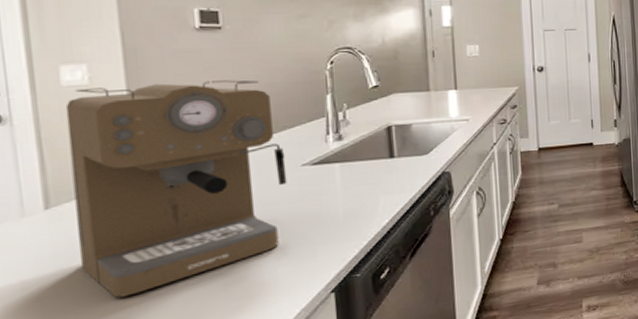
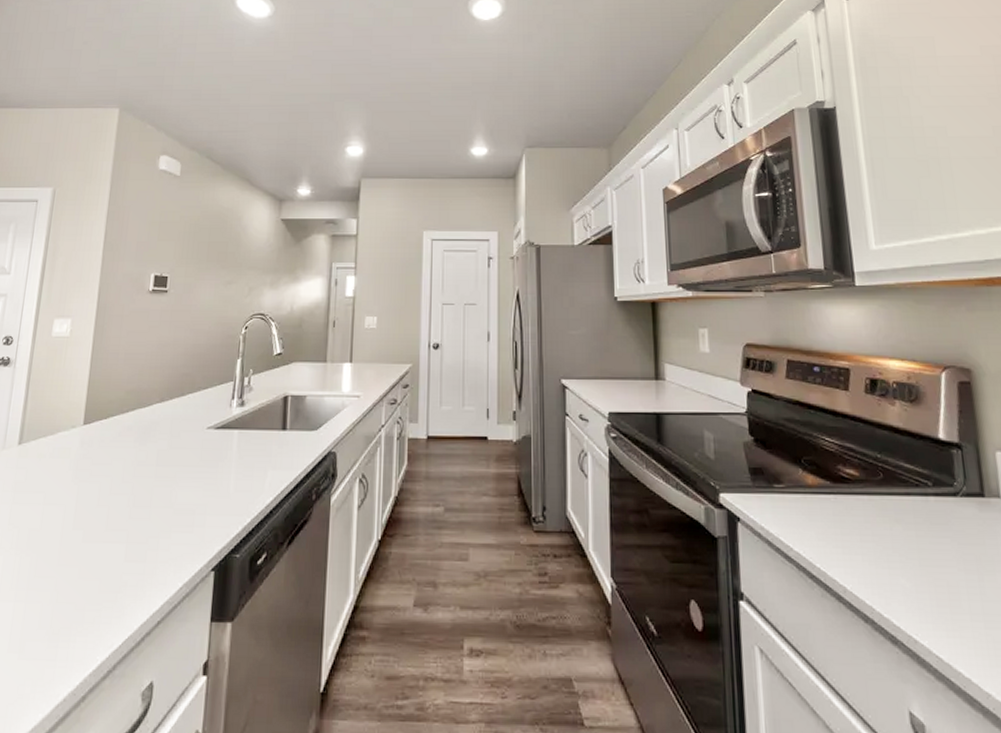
coffee maker: present [65,80,287,298] -> none [30,339,196,539]

